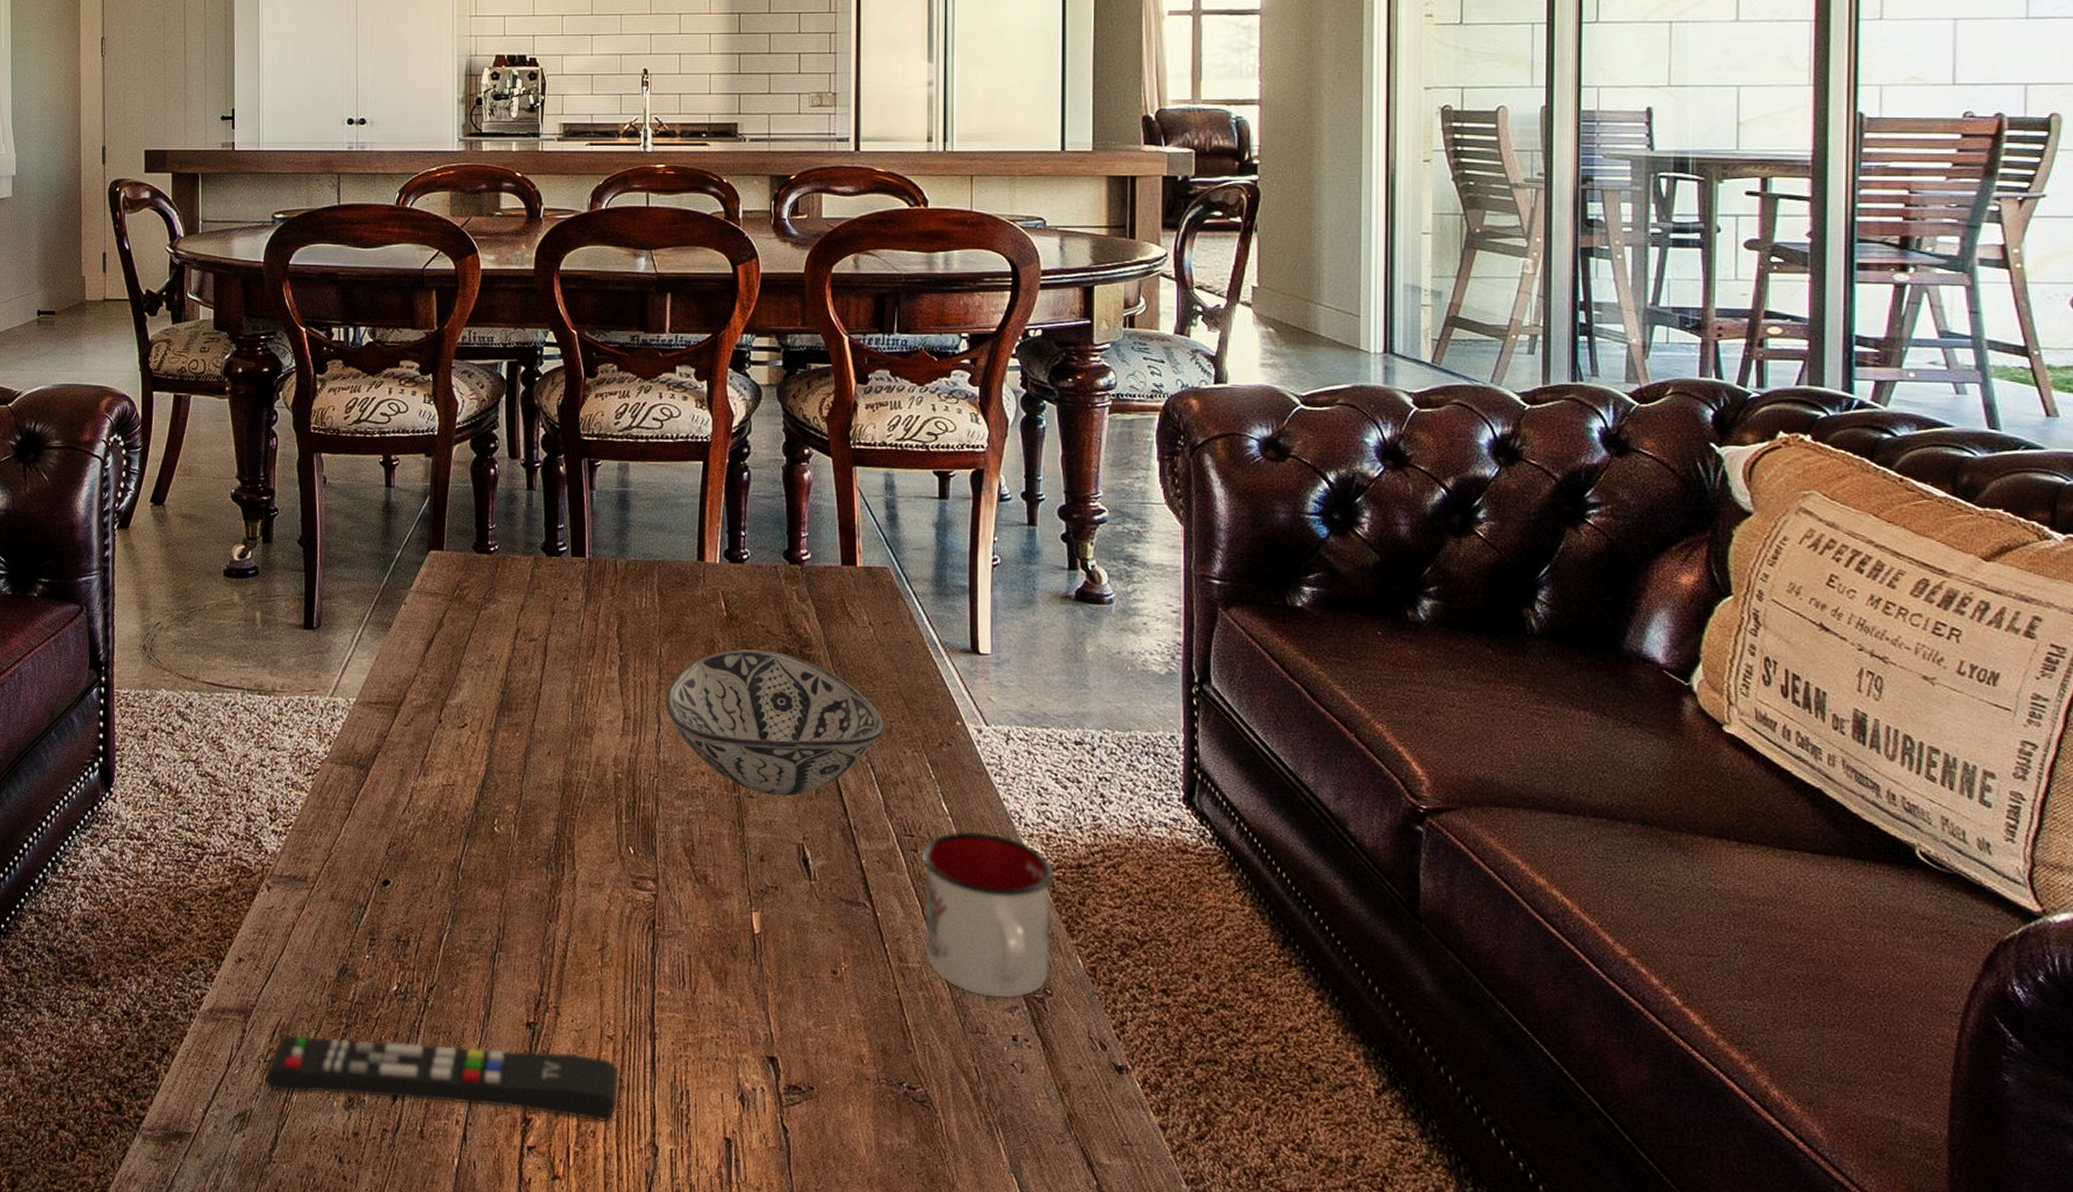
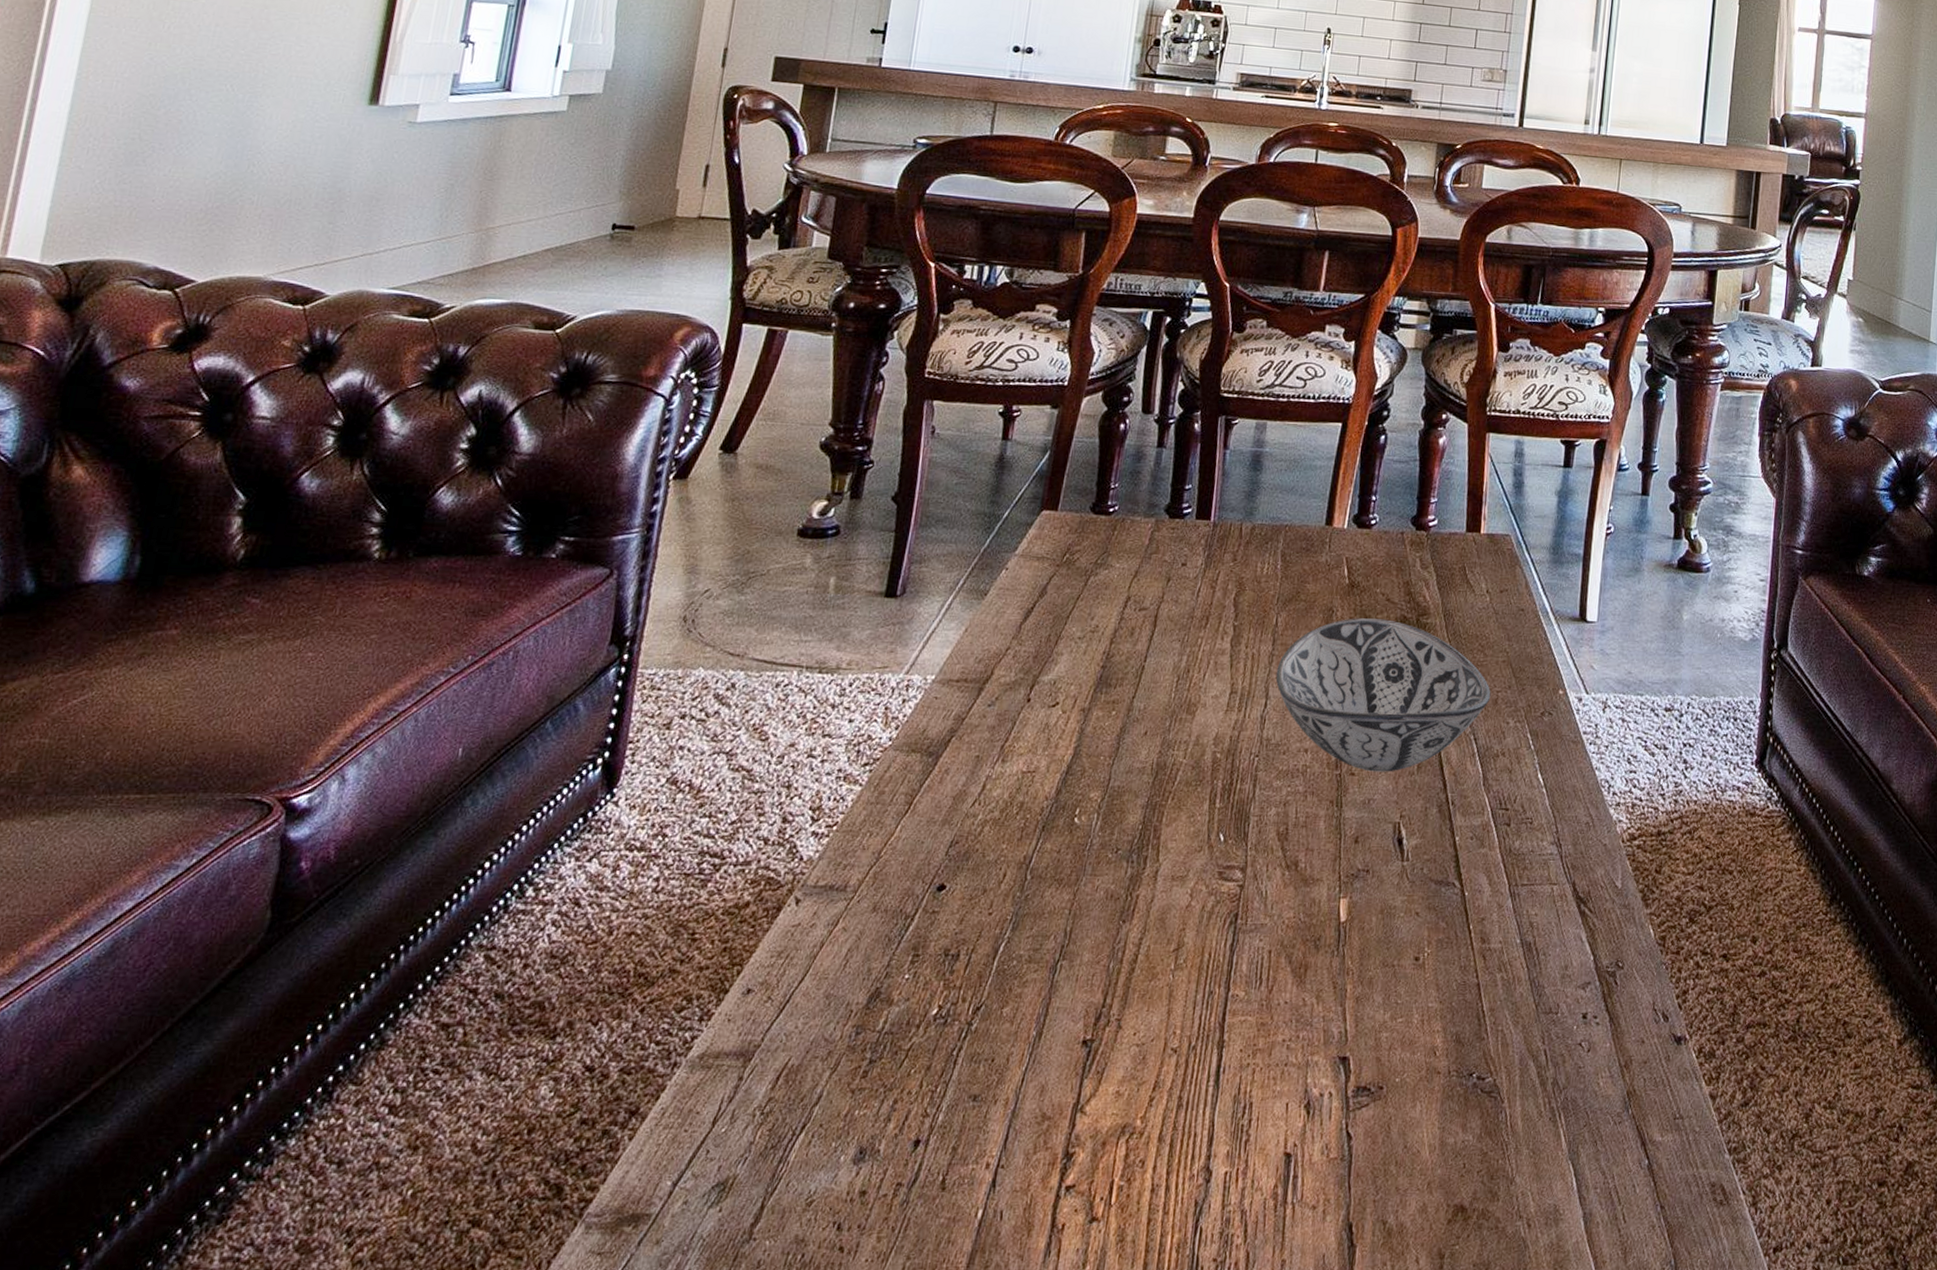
remote control: present [264,1035,619,1123] -> none [756,1072,1178,1150]
mug: present [920,831,1055,999] -> none [1507,802,1637,975]

